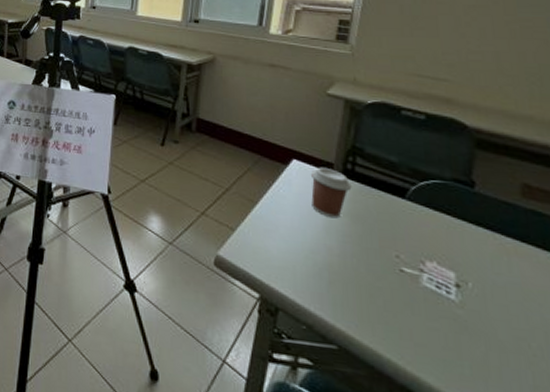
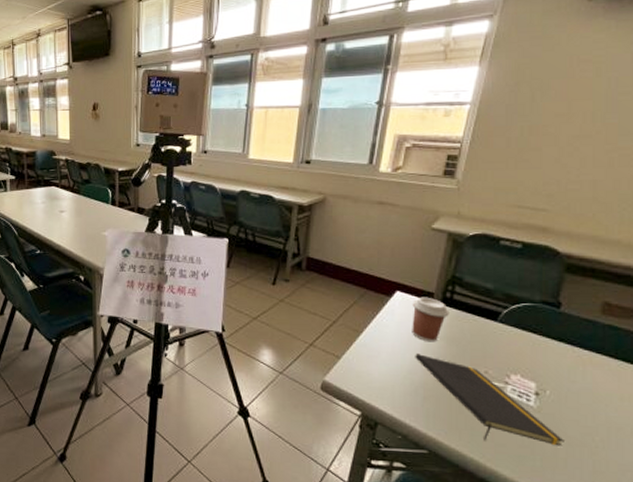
notepad: none [316,231,495,352] -> present [415,354,564,446]

